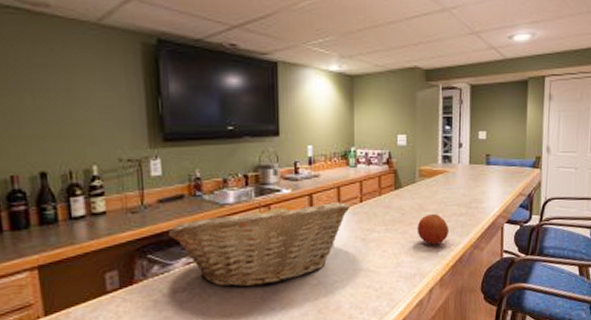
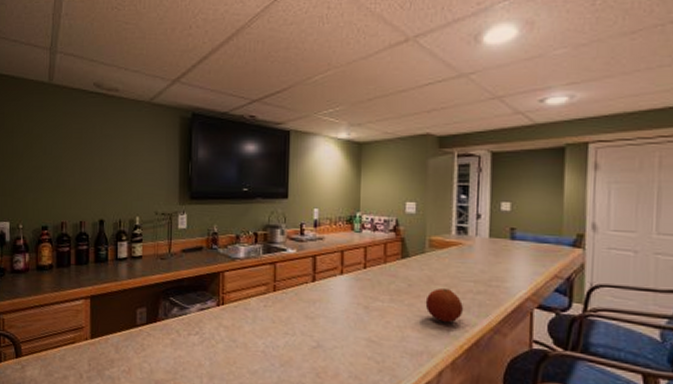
fruit basket: present [167,202,350,287] -> none [187,259,354,340]

